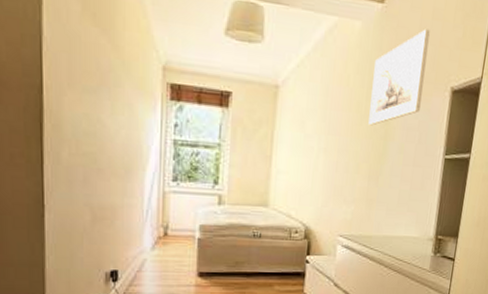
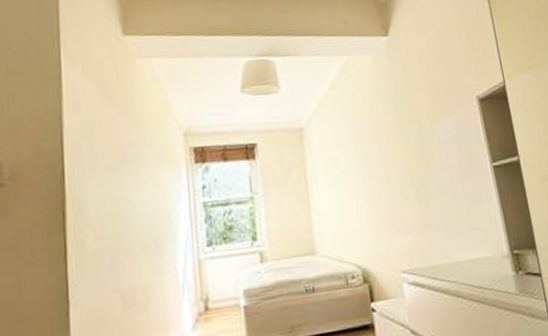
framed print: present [368,29,430,126] -> none [393,50,452,149]

